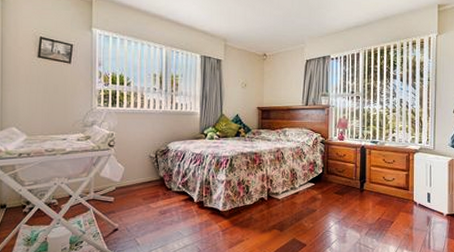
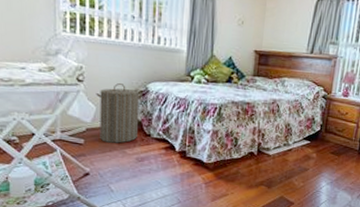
laundry hamper: none [124,145,163,199] -> present [96,83,141,143]

